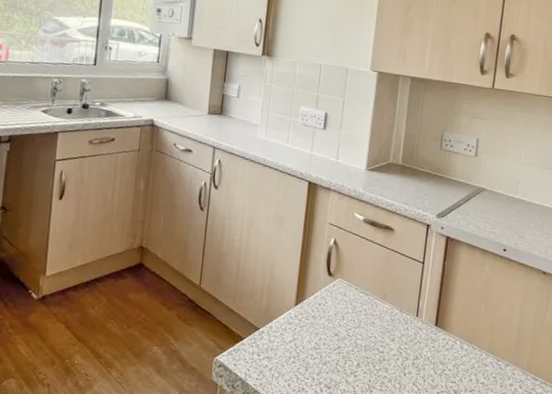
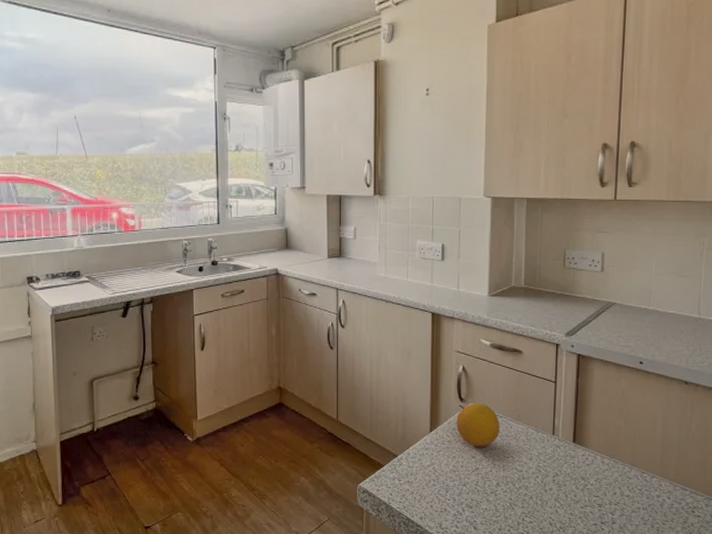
fruit: none [322,278,366,324] -> present [456,403,500,446]

